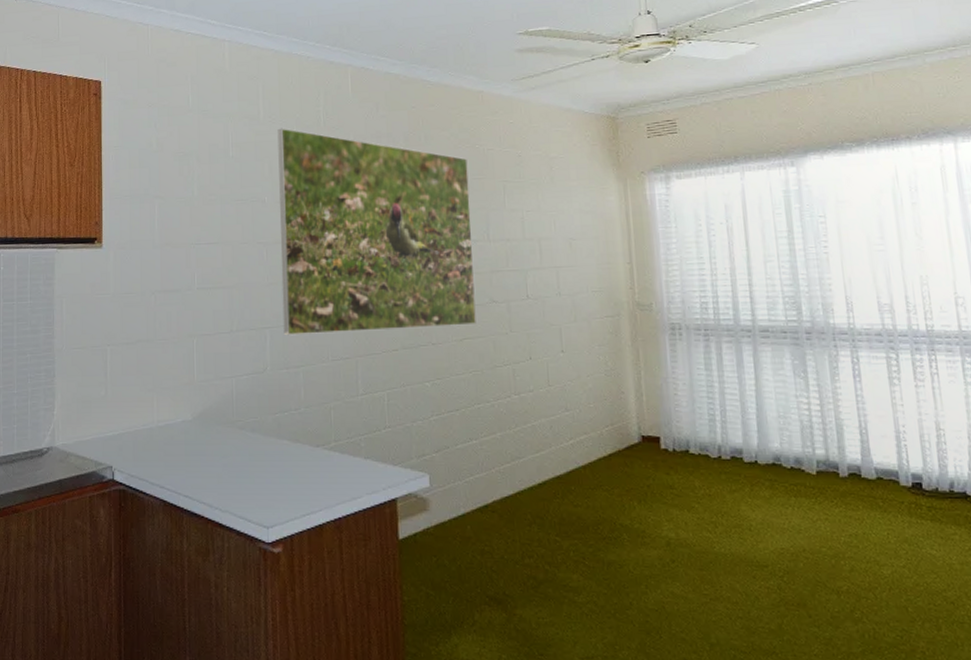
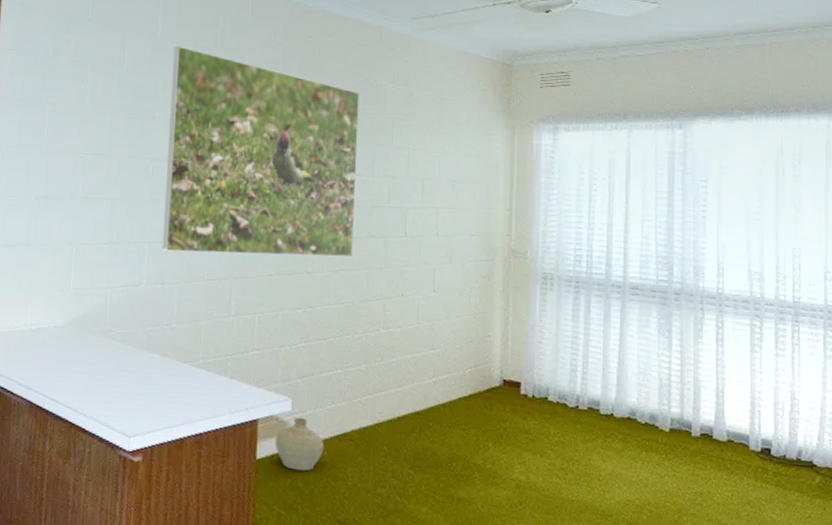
ceramic jug: none [416,493,467,548] -> present [274,418,324,471]

